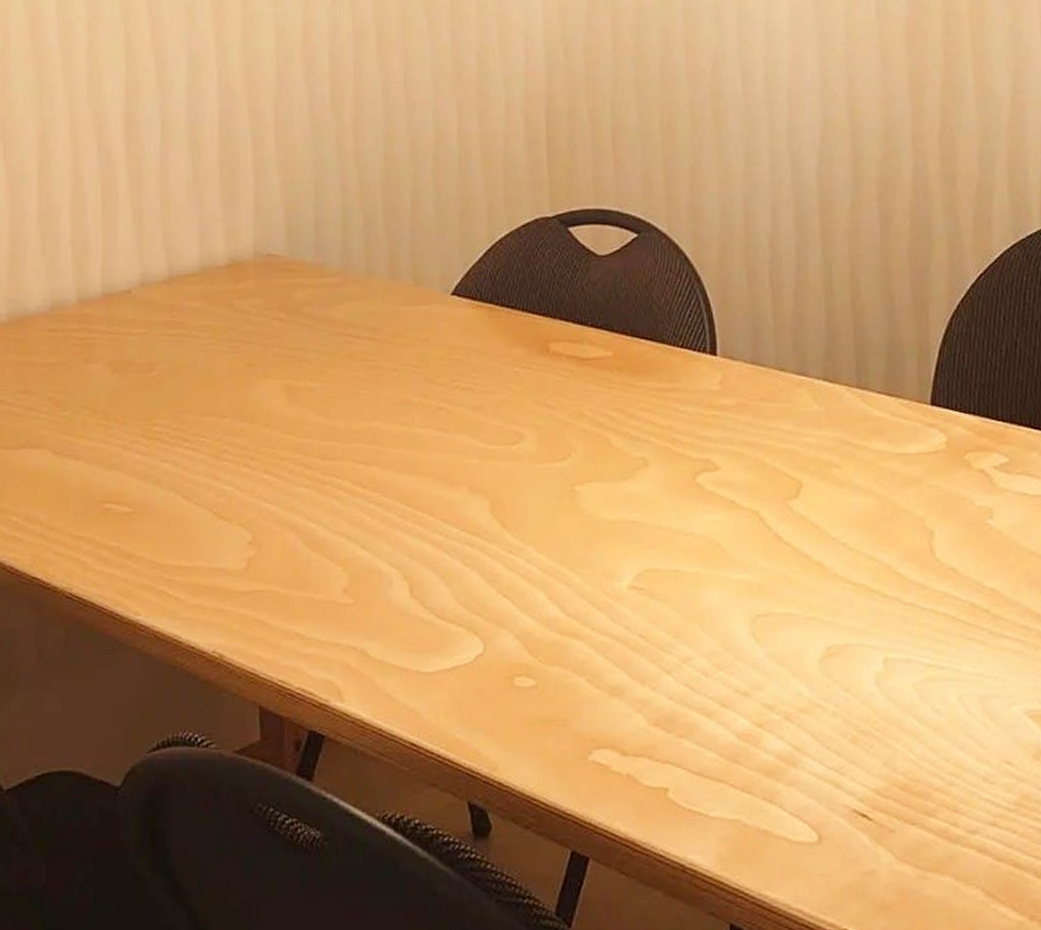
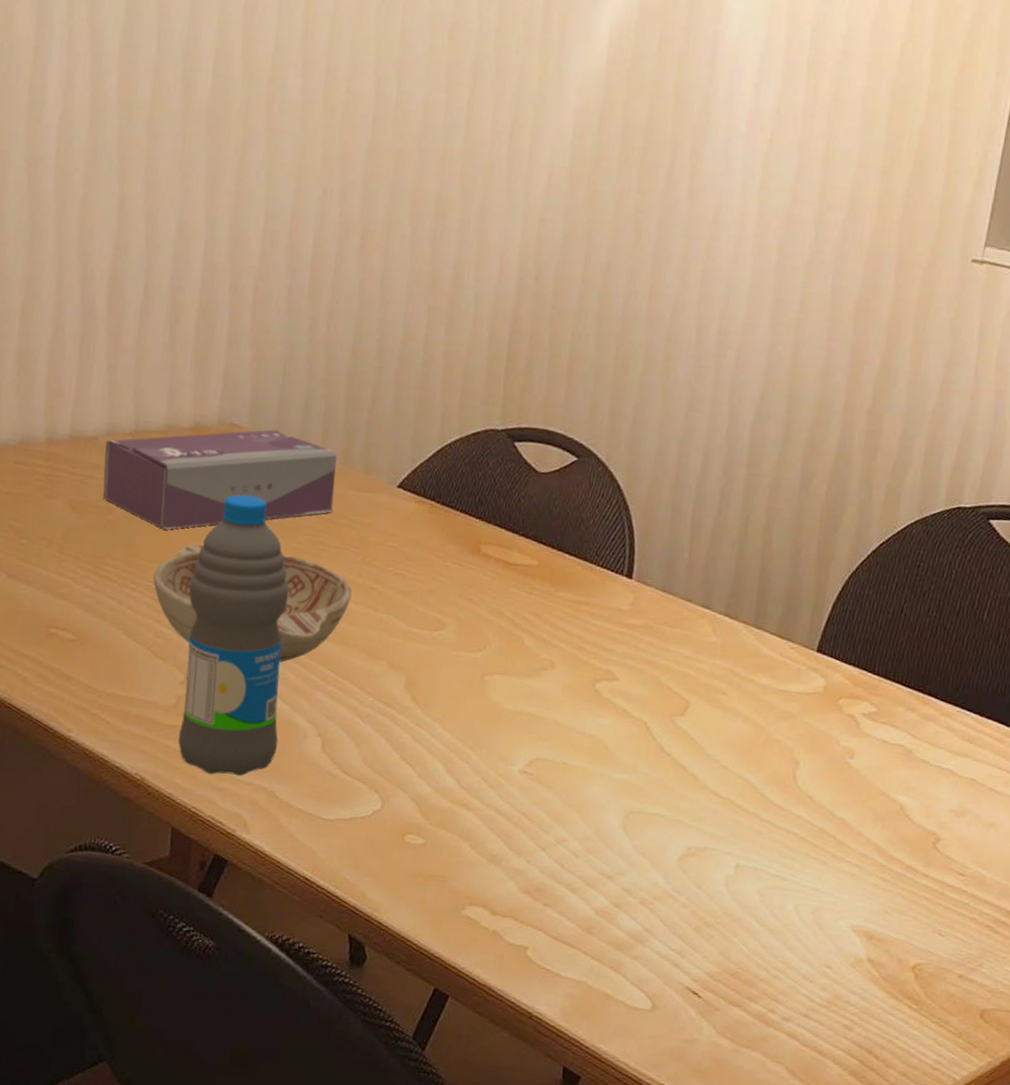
tissue box: none [140,253,386,378] -> present [103,429,337,530]
decorative bowl: none [207,386,419,504] -> present [153,543,352,662]
water bottle: none [246,327,362,641] -> present [178,494,289,776]

